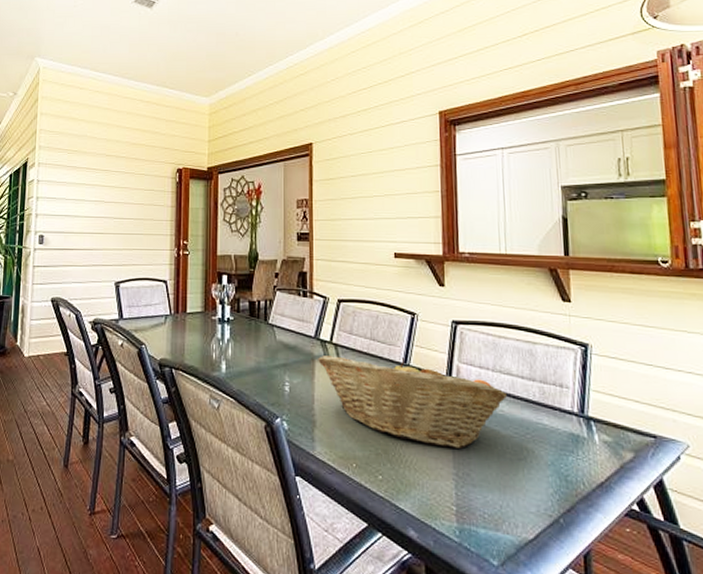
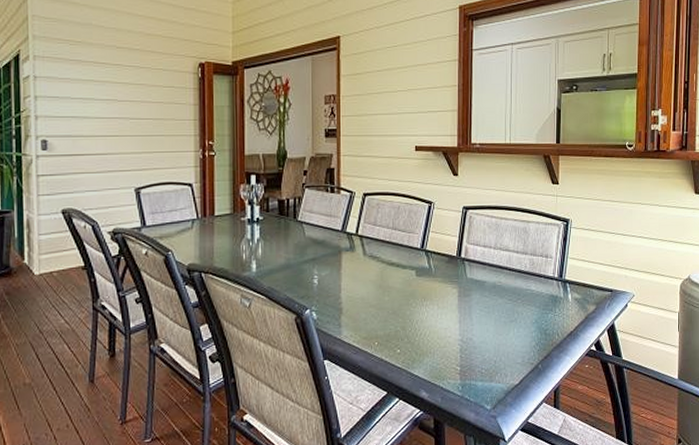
fruit basket: present [318,356,506,449] -> none [345,243,504,319]

